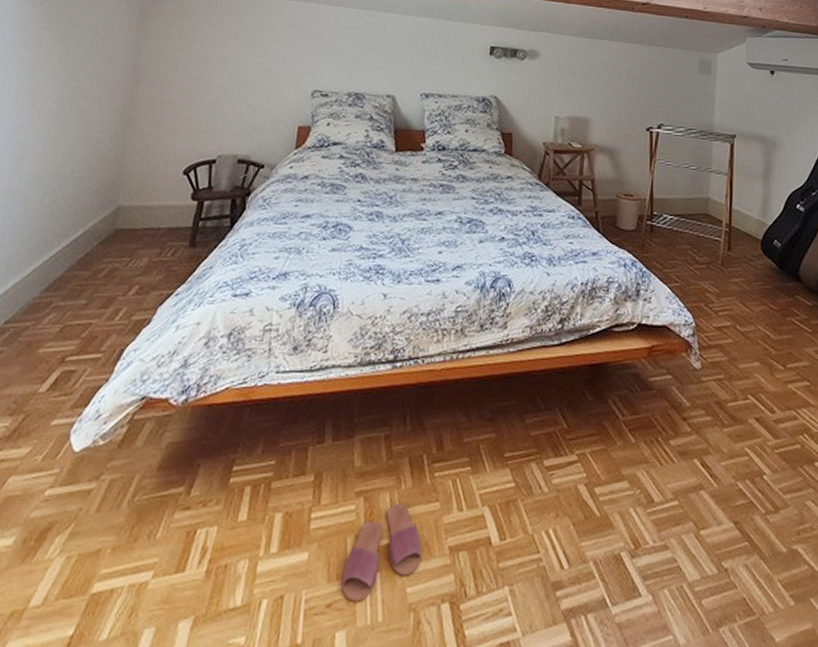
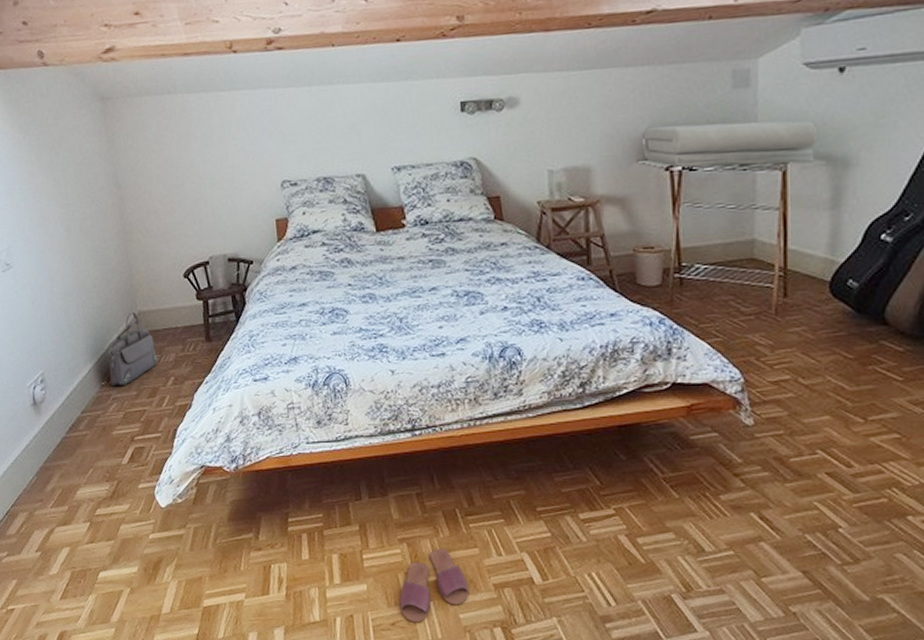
handbag: none [56,205,128,292] -> present [107,311,158,387]
towel: none [631,93,756,140] -> present [643,121,818,168]

